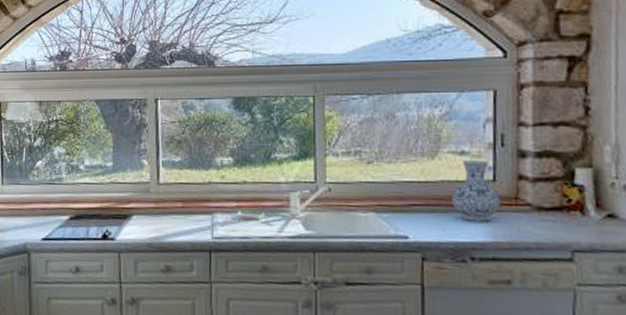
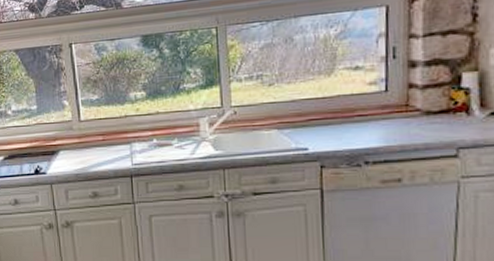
vase: present [452,159,500,222] -> none [347,72,392,130]

